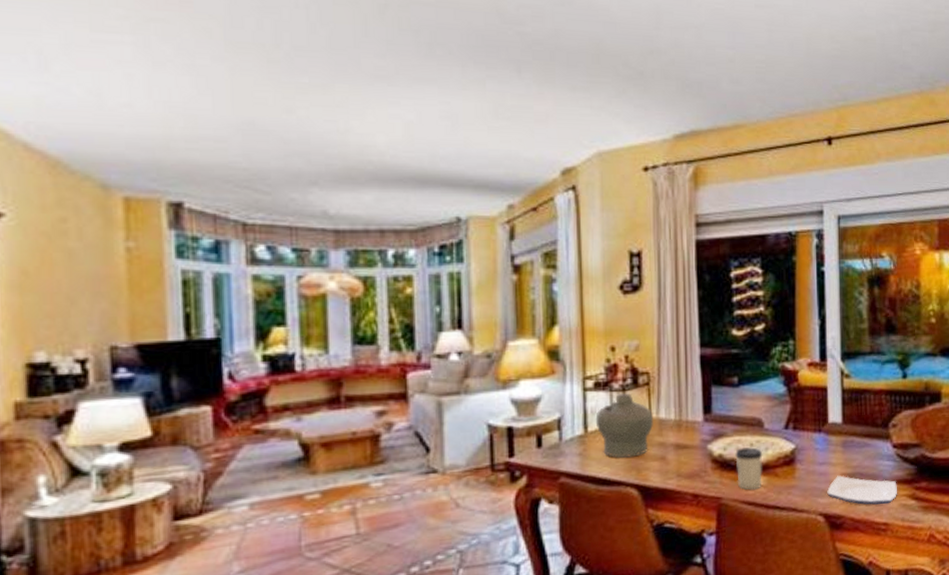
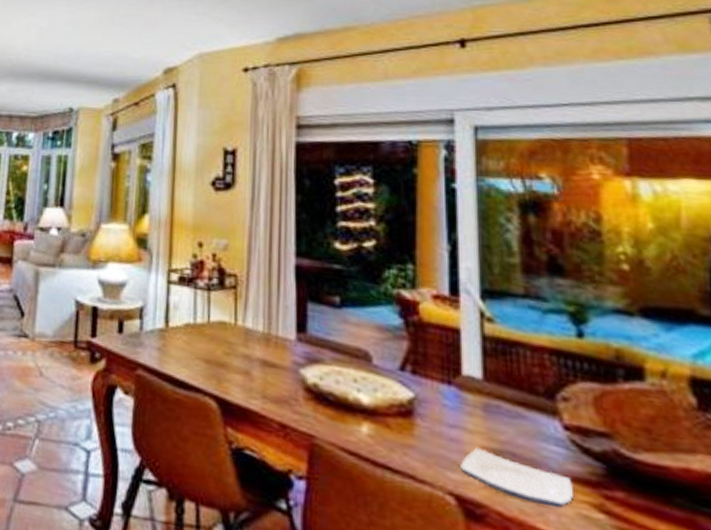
jar: present [595,392,653,458] -> none [177,292,239,364]
cup: present [735,447,763,491] -> none [334,381,370,438]

